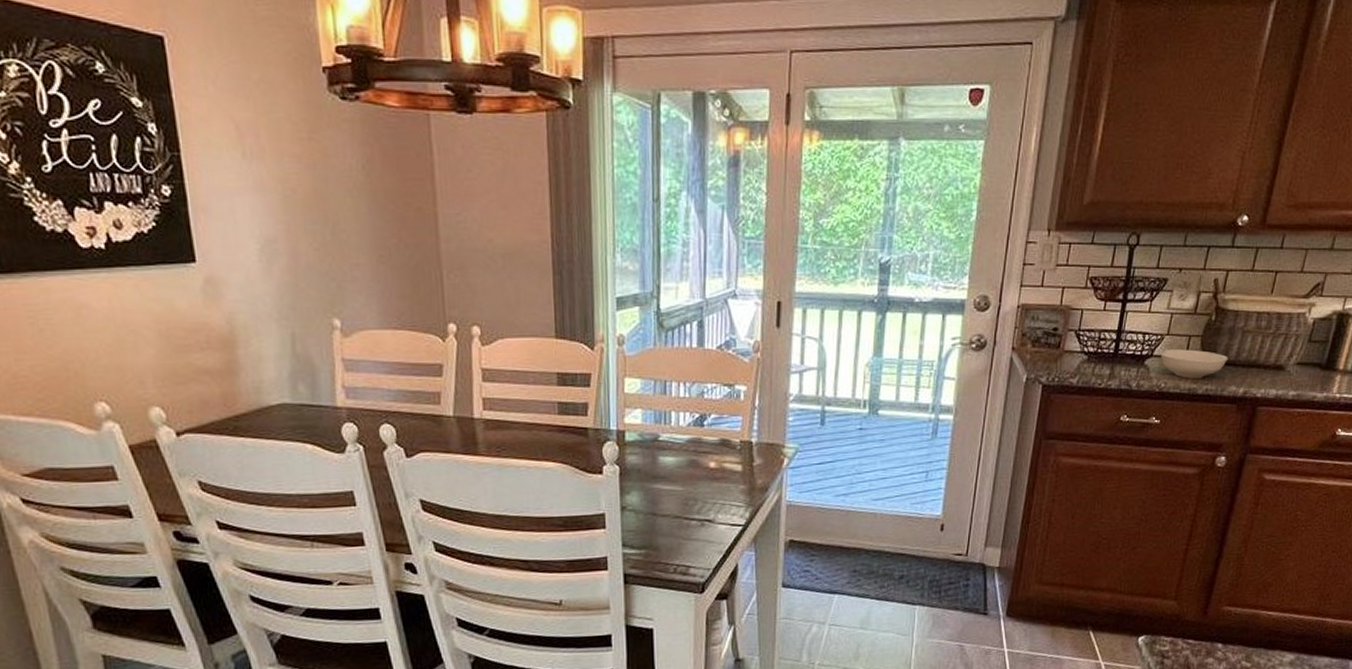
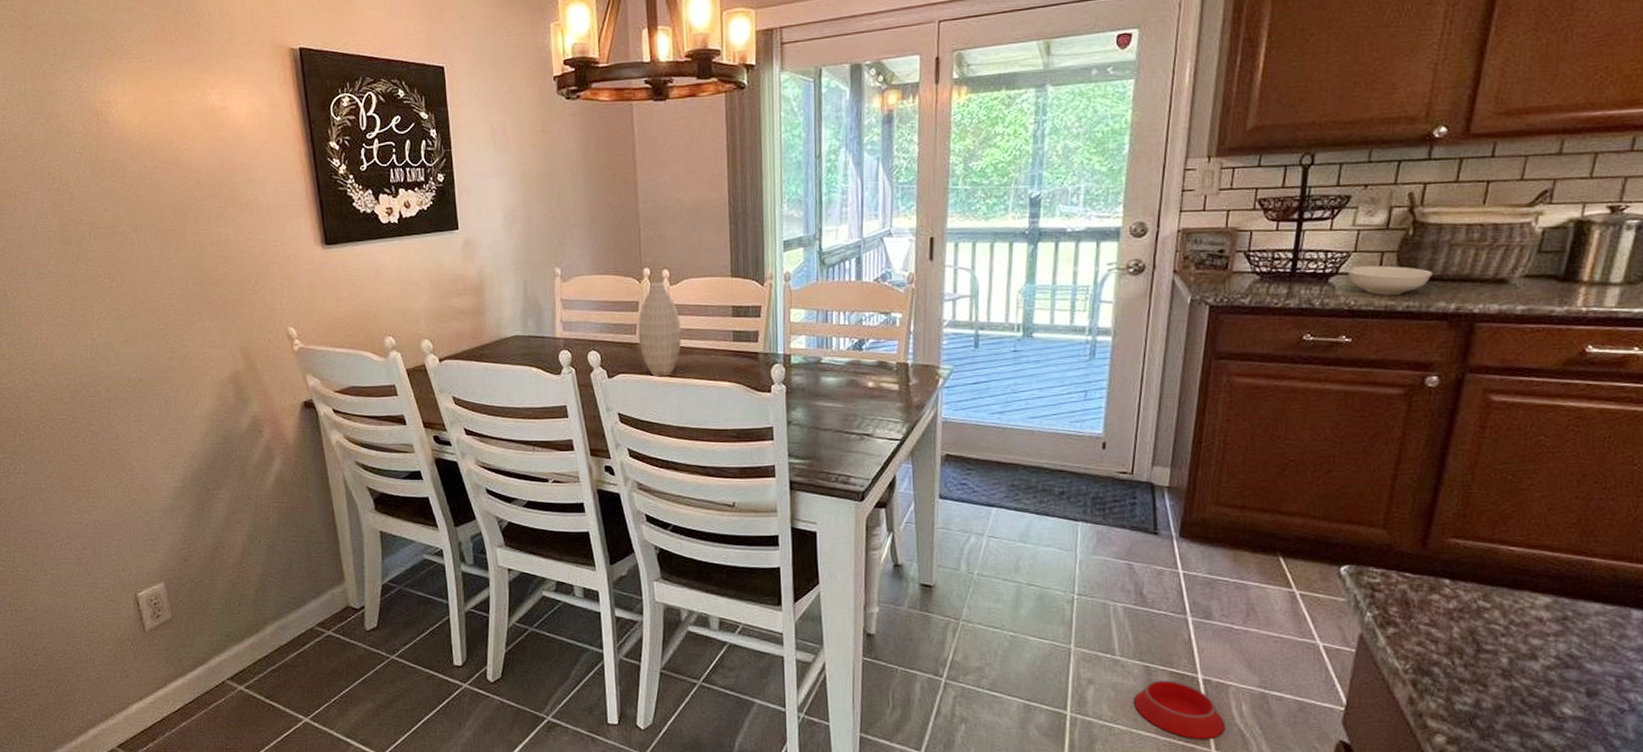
vase: none [442,341,497,456] -> present [638,282,682,377]

